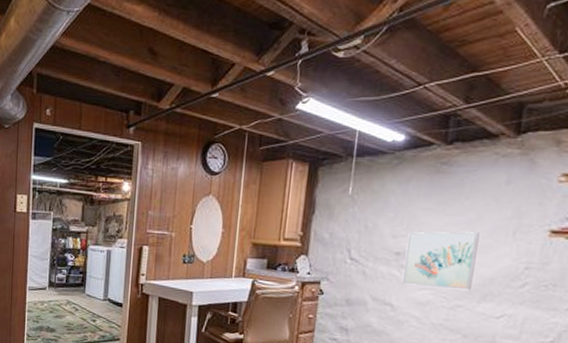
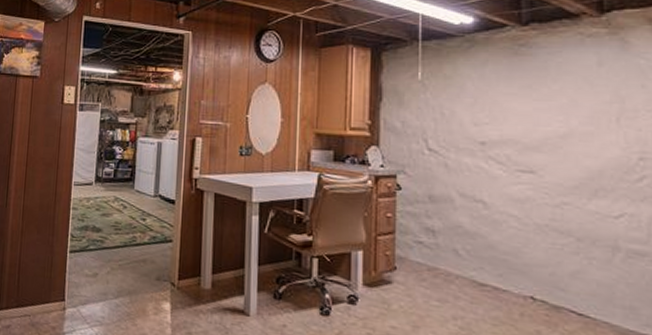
wall art: present [401,232,480,291] -> none [492,118,577,185]

